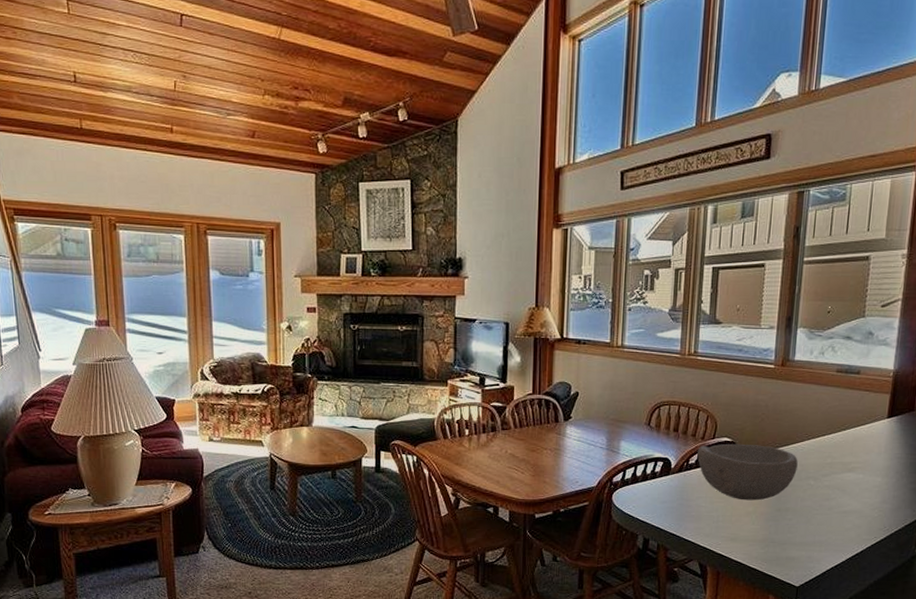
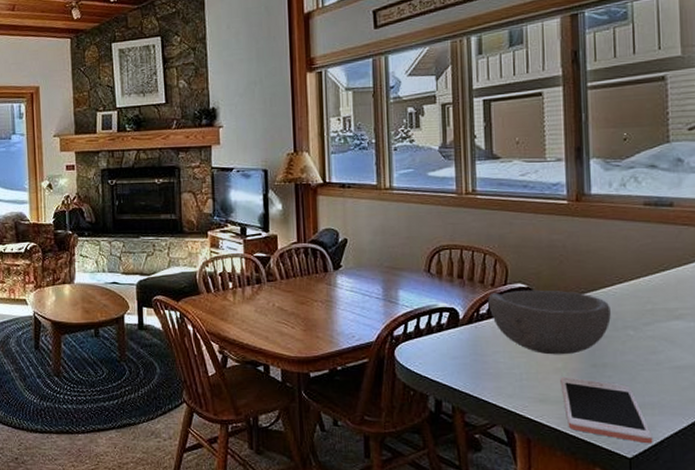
cell phone: none [749,519,818,575] -> present [560,376,653,444]

